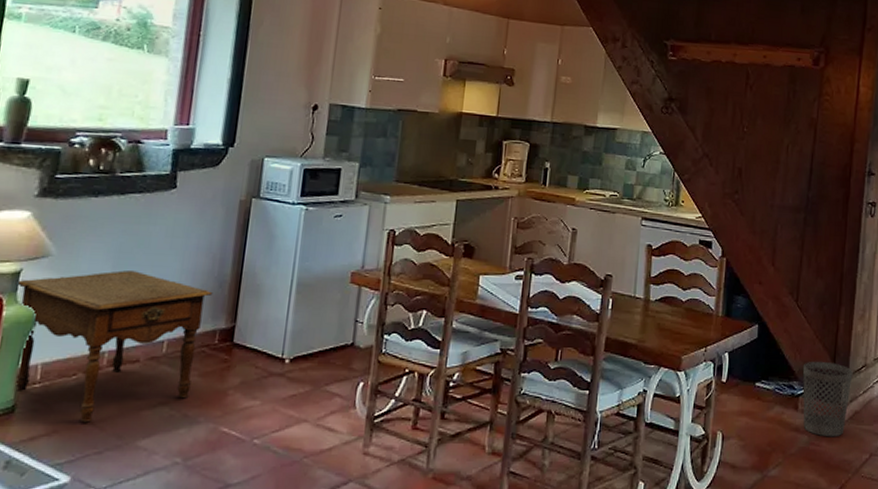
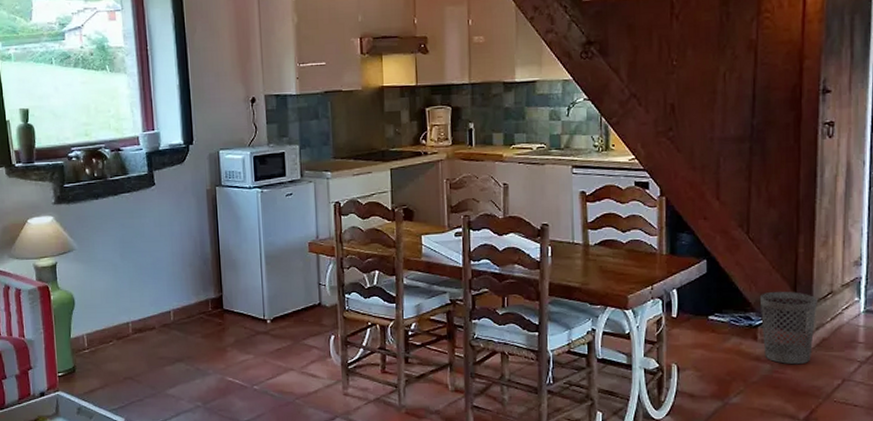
side table: present [15,270,213,423] -> none [54,257,200,378]

